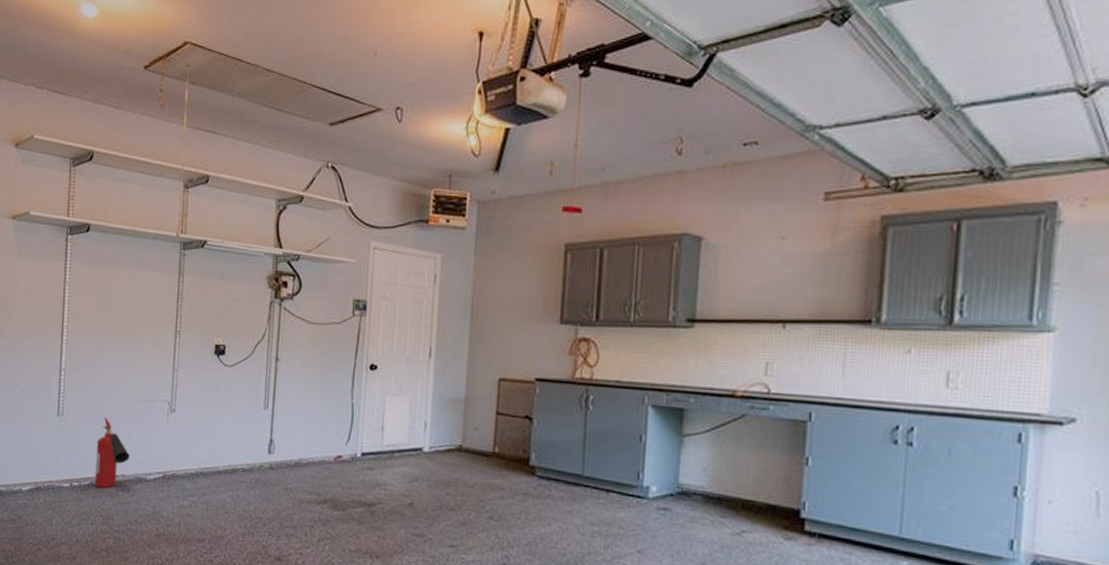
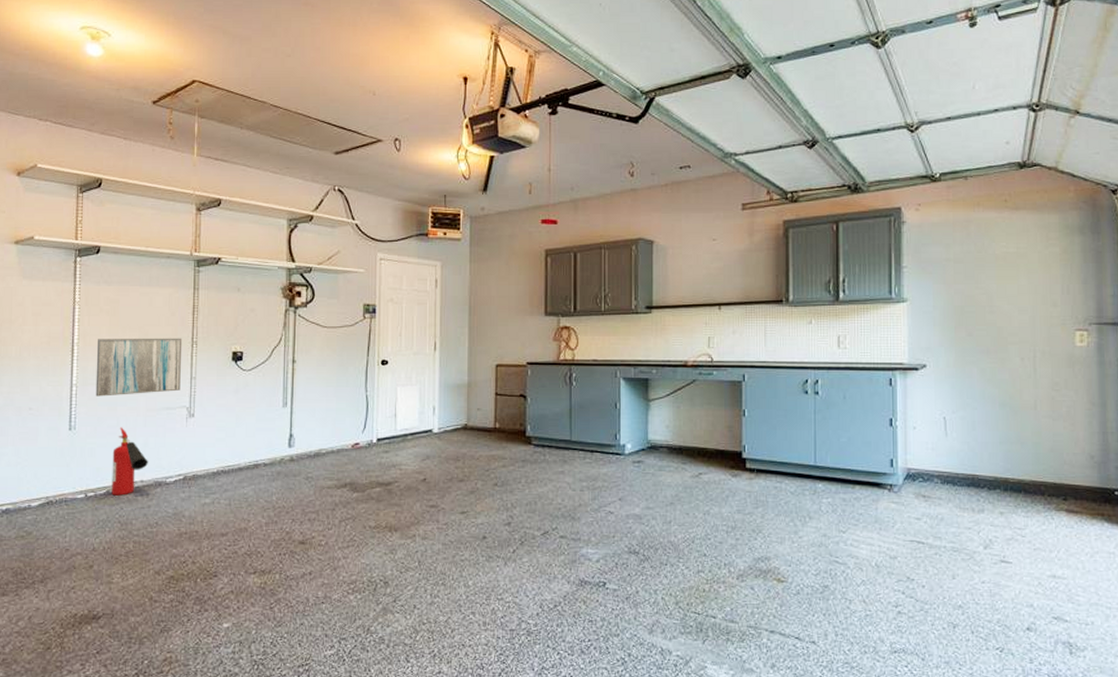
wall art: none [82,322,166,384] -> present [95,338,183,397]

